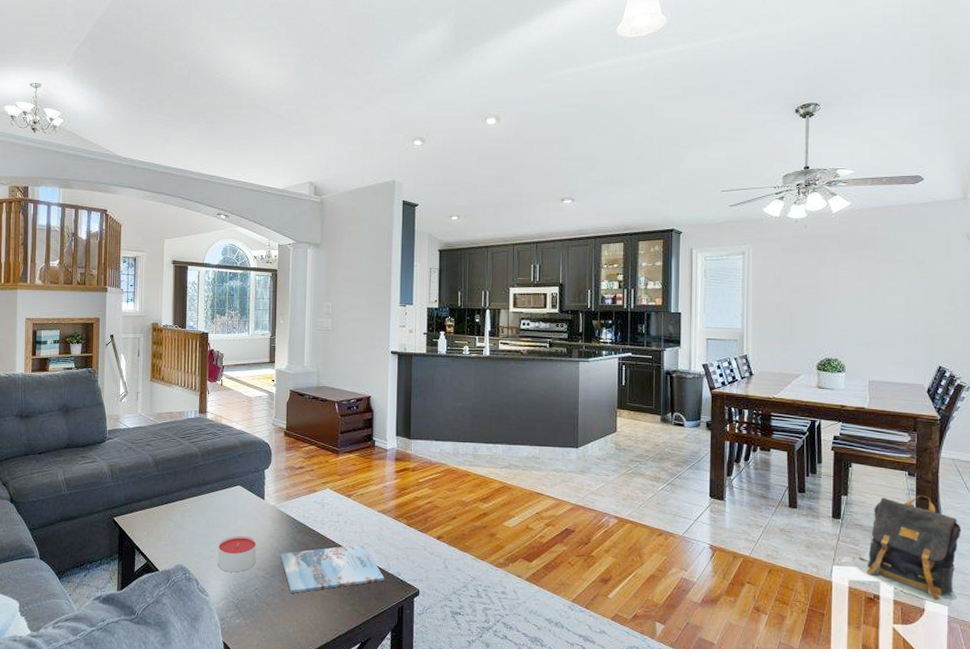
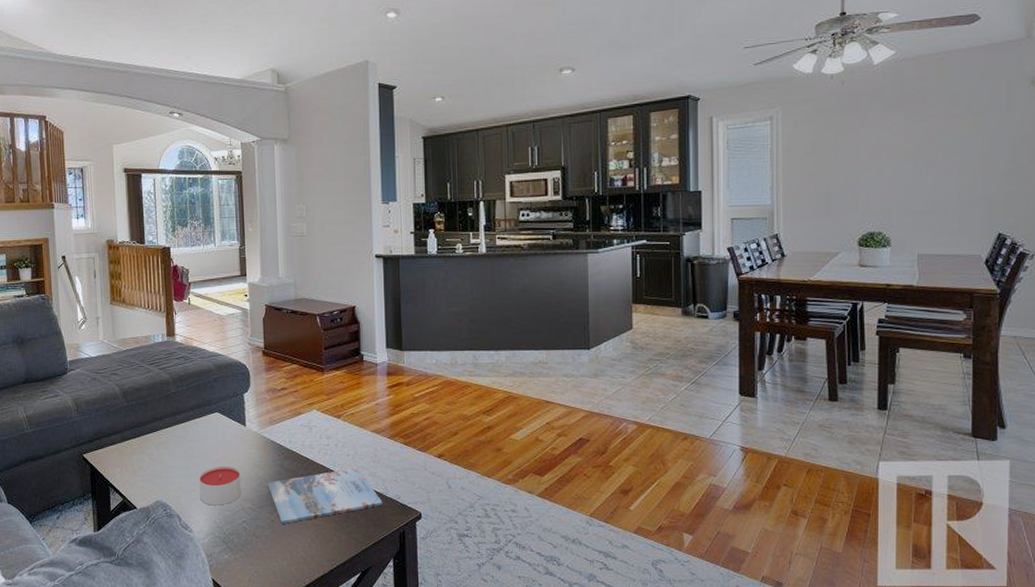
backpack: present [841,495,962,606] -> none [889,378,1024,498]

